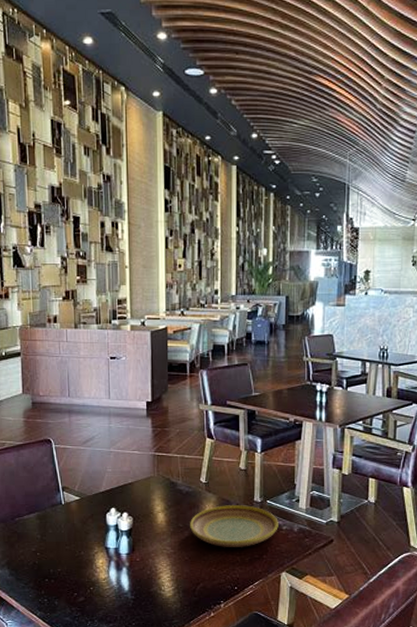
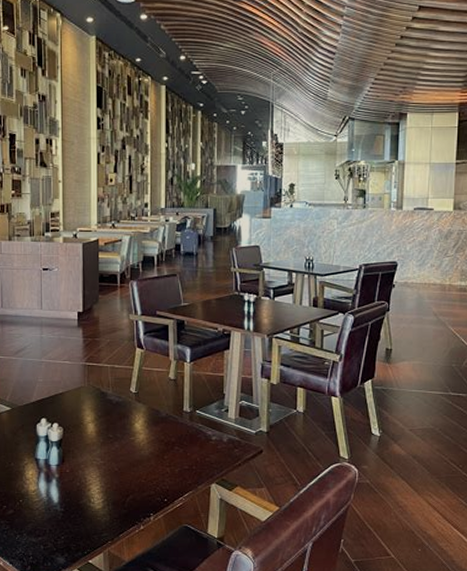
plate: present [190,504,279,547] -> none [120,414,208,458]

